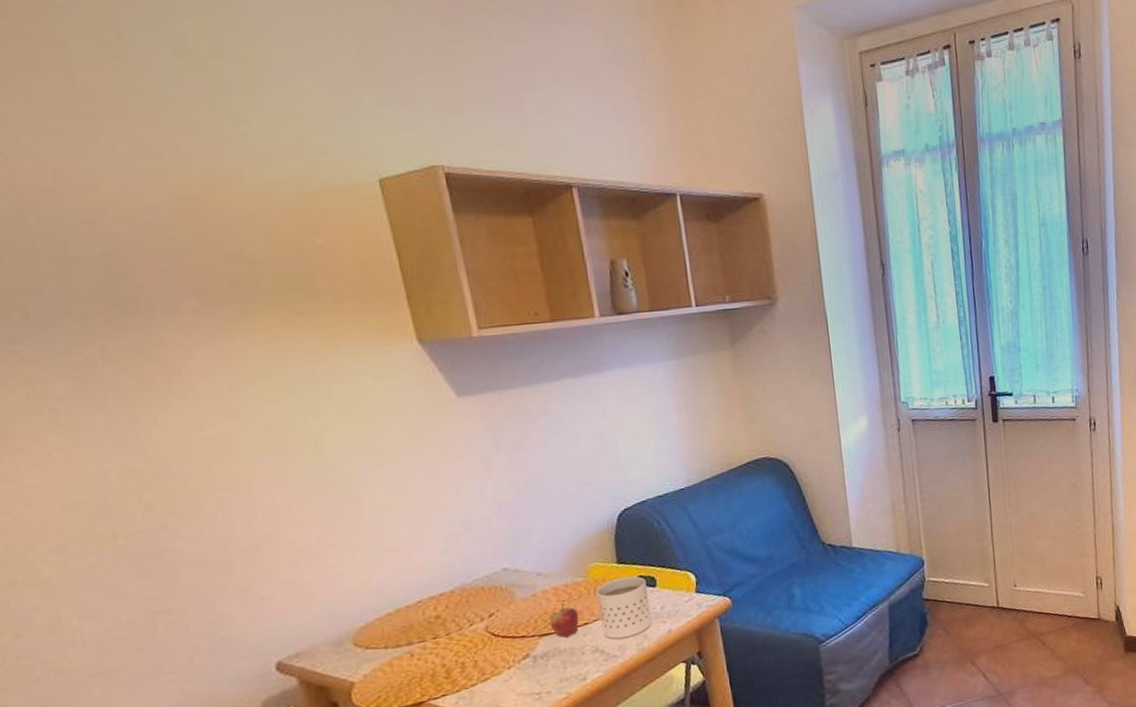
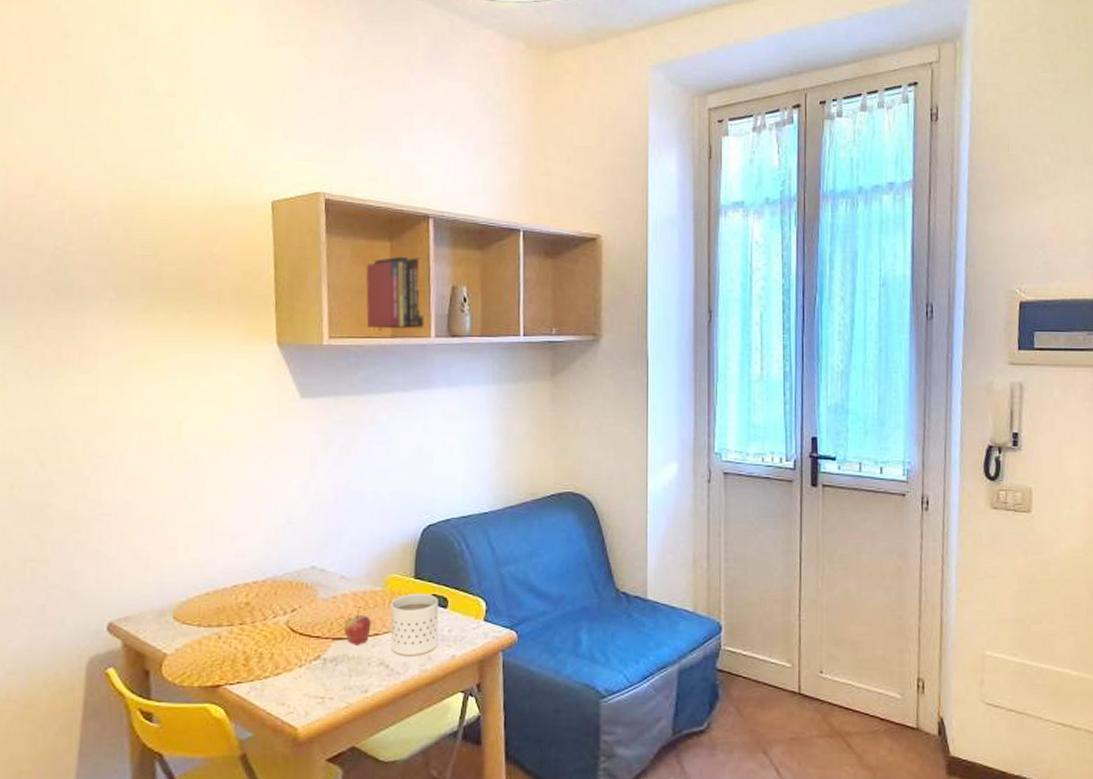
books: none [507,232,586,314] -> present [366,256,425,329]

